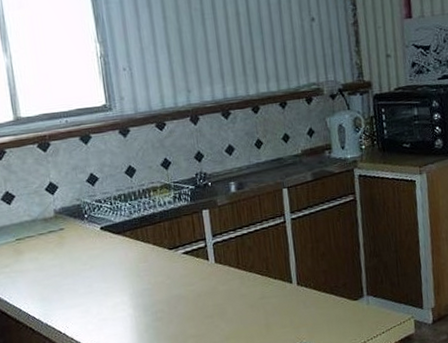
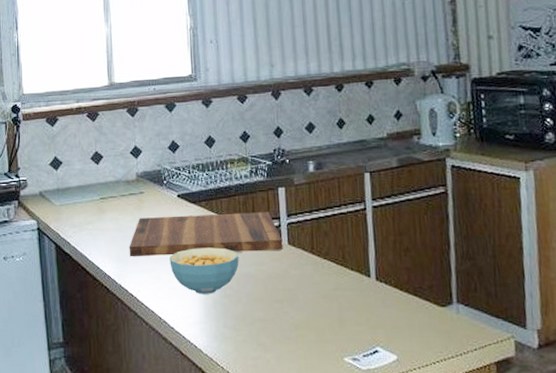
cutting board: none [52,234,211,295] -> present [129,212,283,257]
cereal bowl: none [97,274,169,321] -> present [169,247,239,294]

